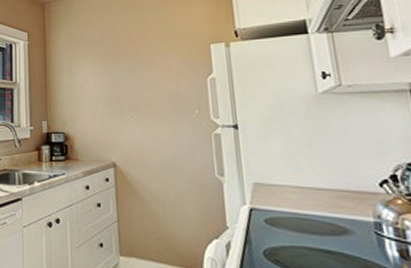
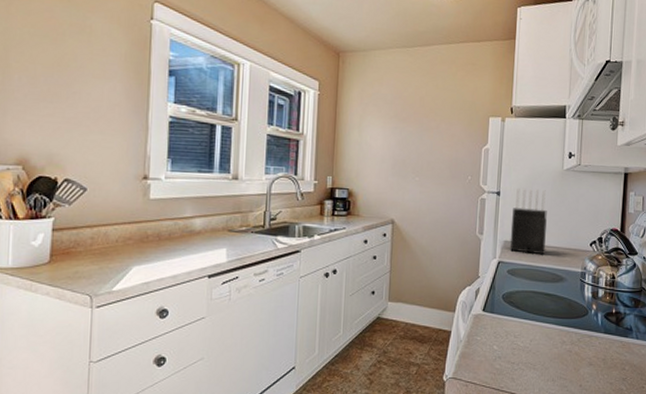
knife block: none [257,118,313,200] -> present [509,187,547,255]

